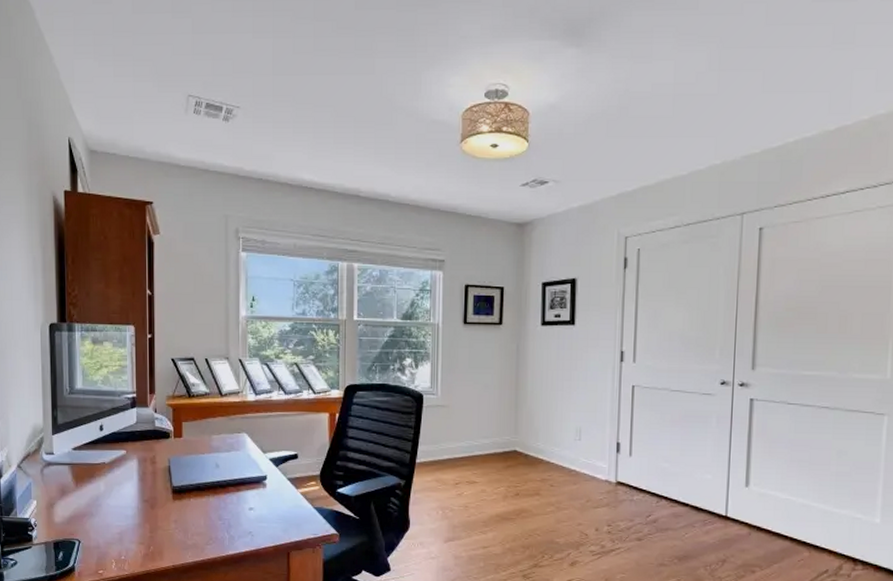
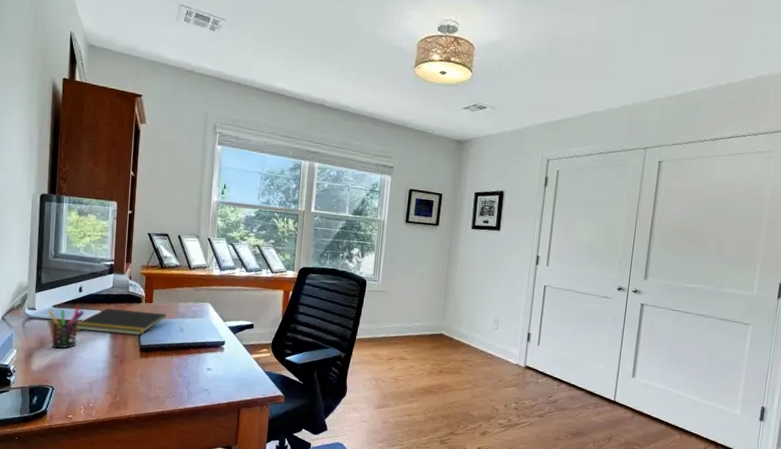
pen holder: none [68,445,107,496] -> present [48,305,84,349]
notepad: none [98,447,199,476] -> present [75,308,166,336]

